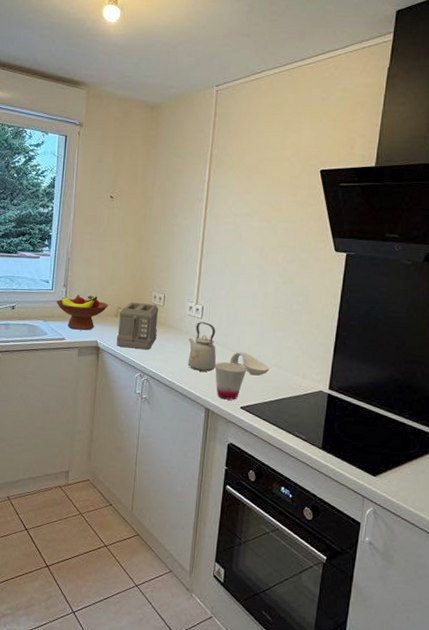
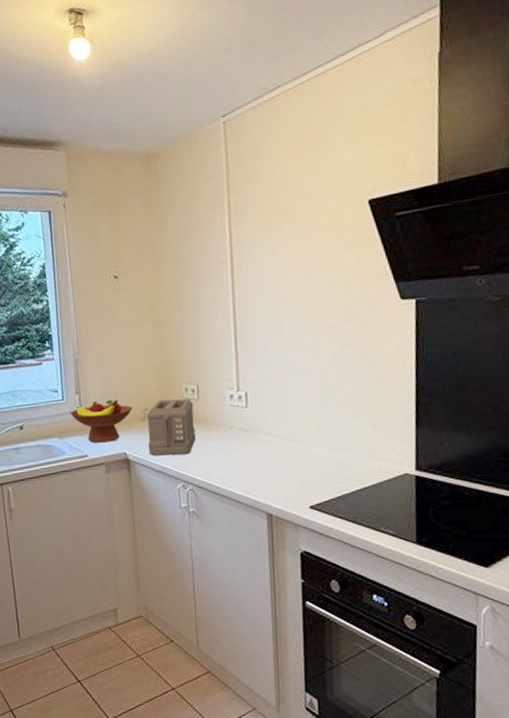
kettle: present [187,322,216,372] -> none [235,411,272,471]
cup: present [214,362,247,400] -> none [270,455,311,501]
spoon rest: present [229,352,270,376] -> none [288,440,339,467]

